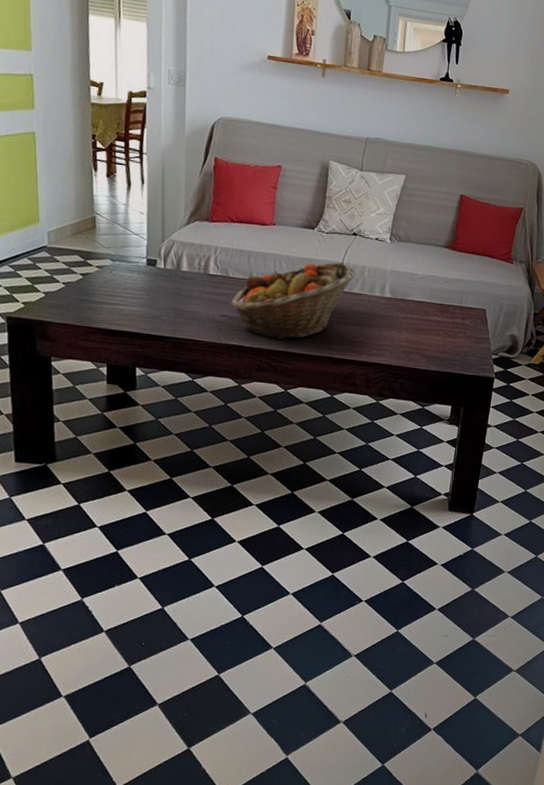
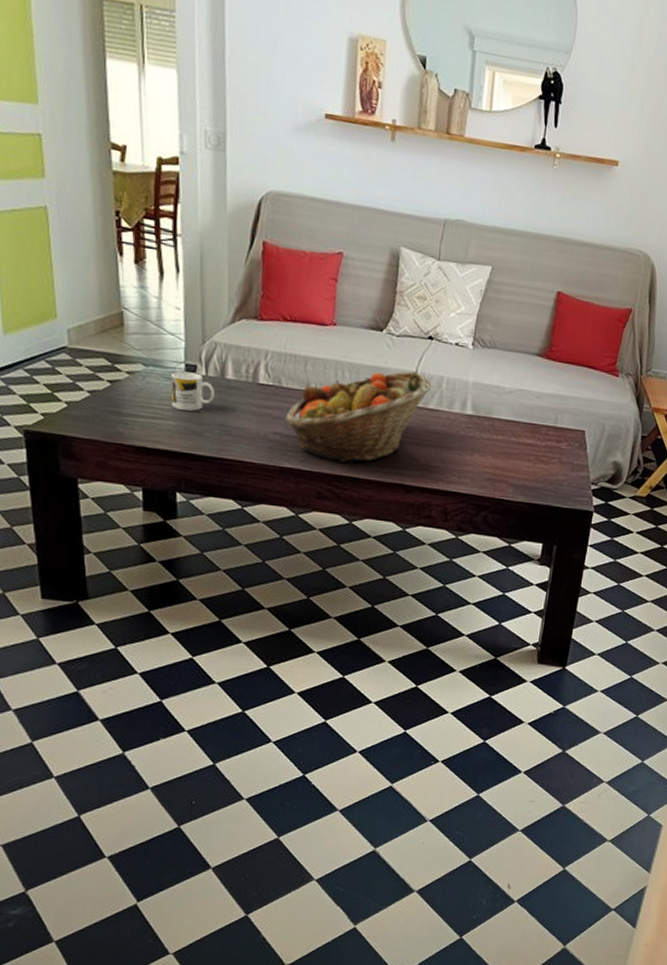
mug: none [134,265,171,298] -> present [171,371,215,411]

